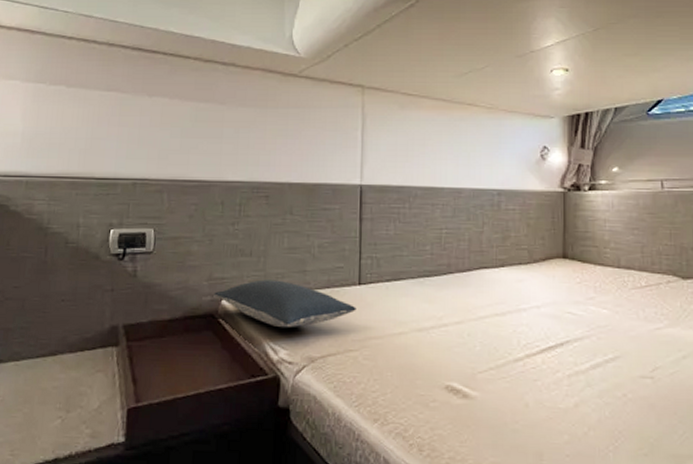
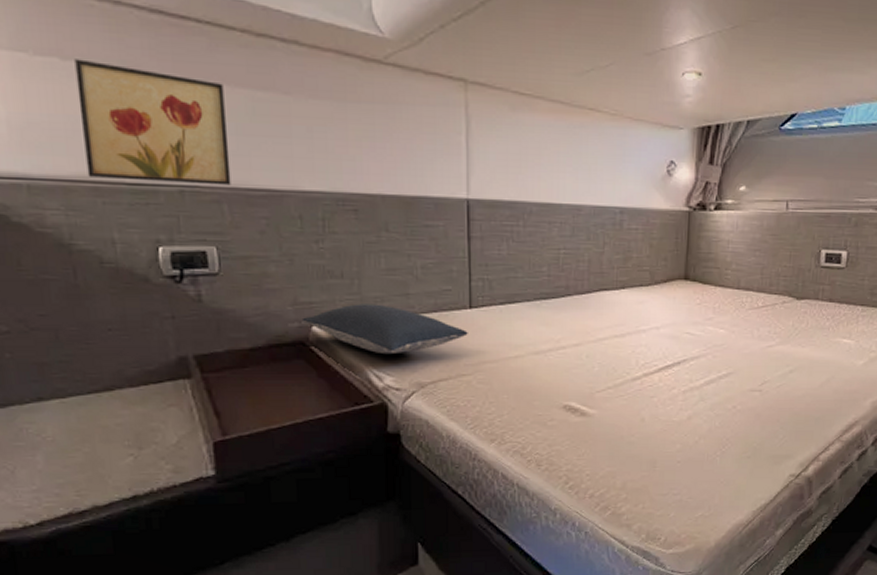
wall art: none [69,86,176,178] -> present [74,59,231,185]

